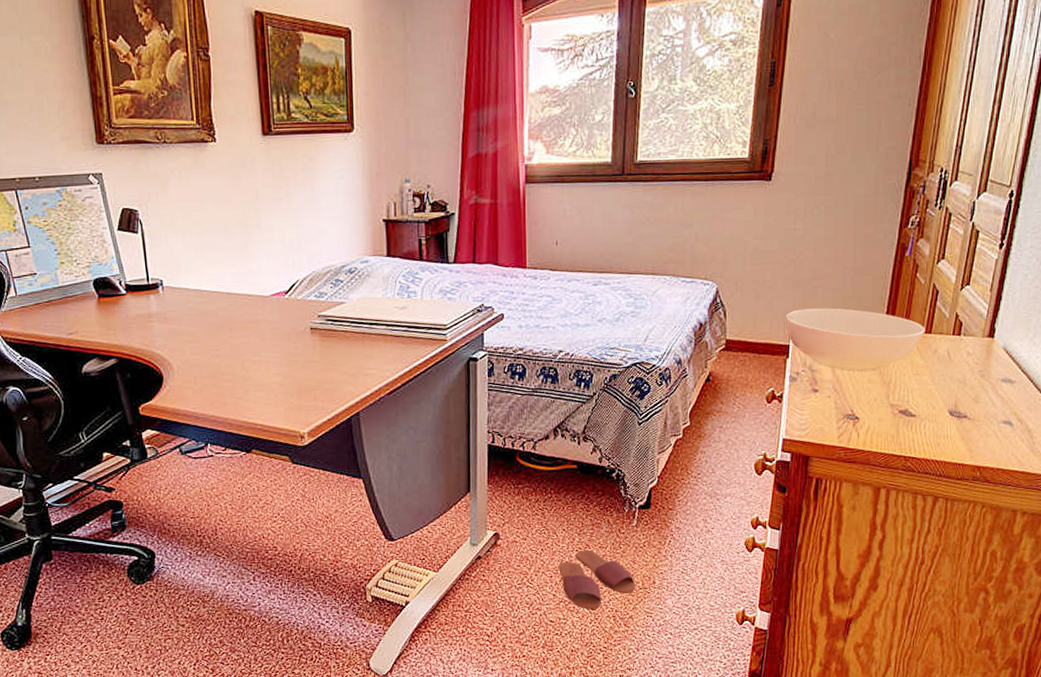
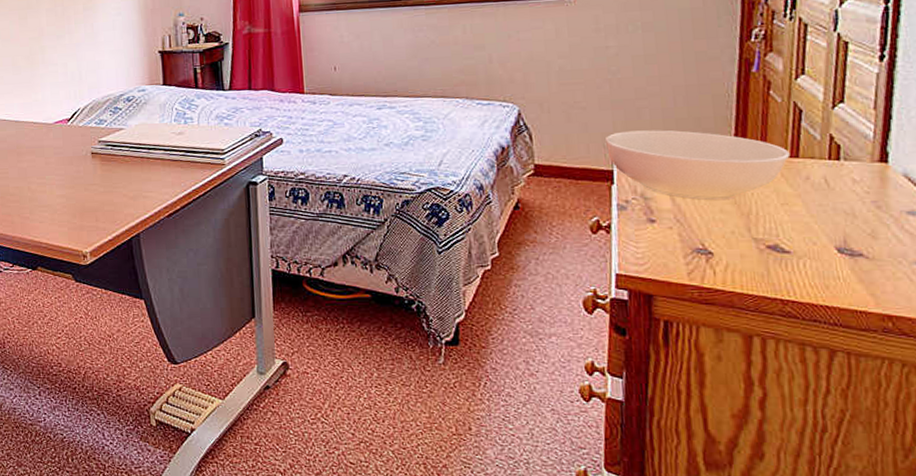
slippers: present [559,549,636,609] -> none [357,386,448,454]

